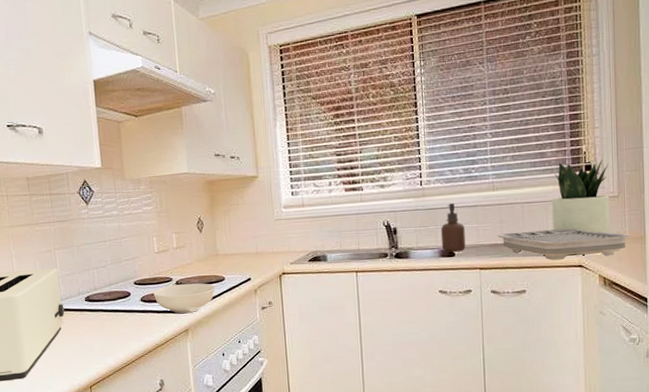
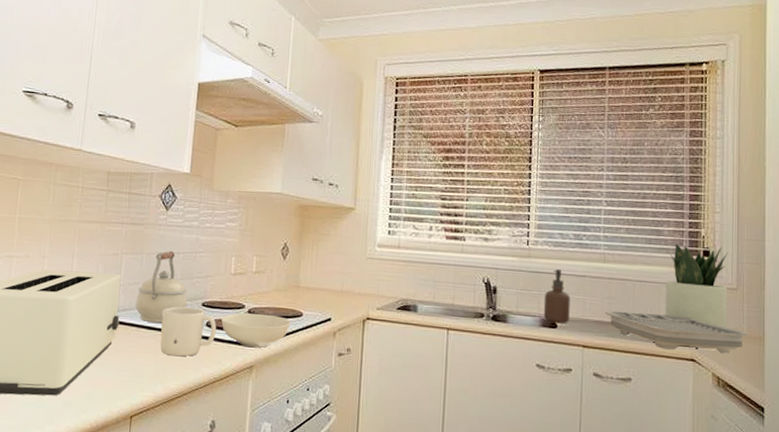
kettle: none [74,240,121,305] -> present [134,251,188,323]
mug: none [99,287,151,331] -> present [160,306,217,357]

